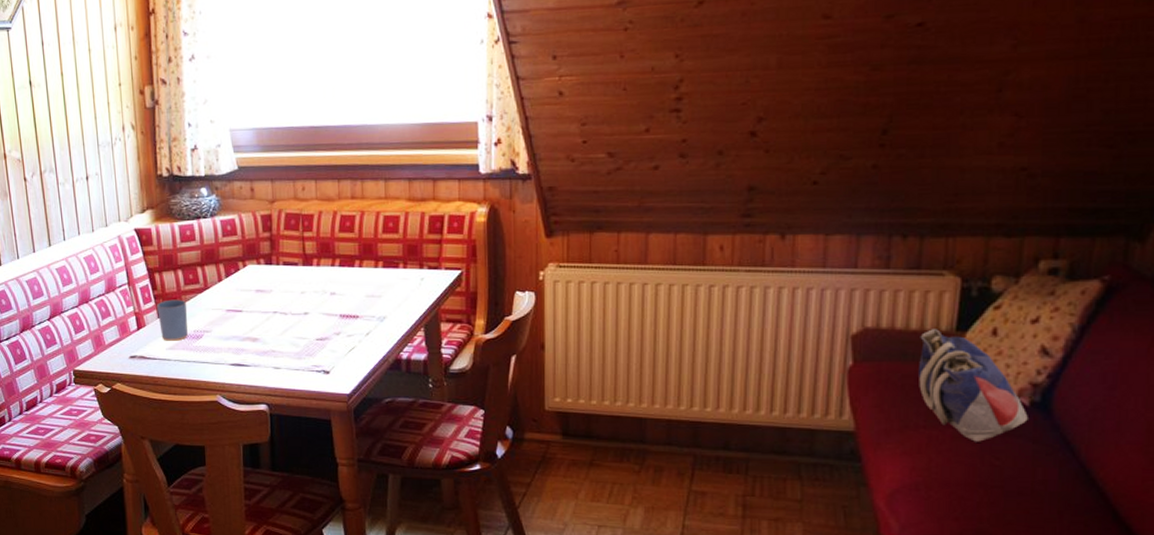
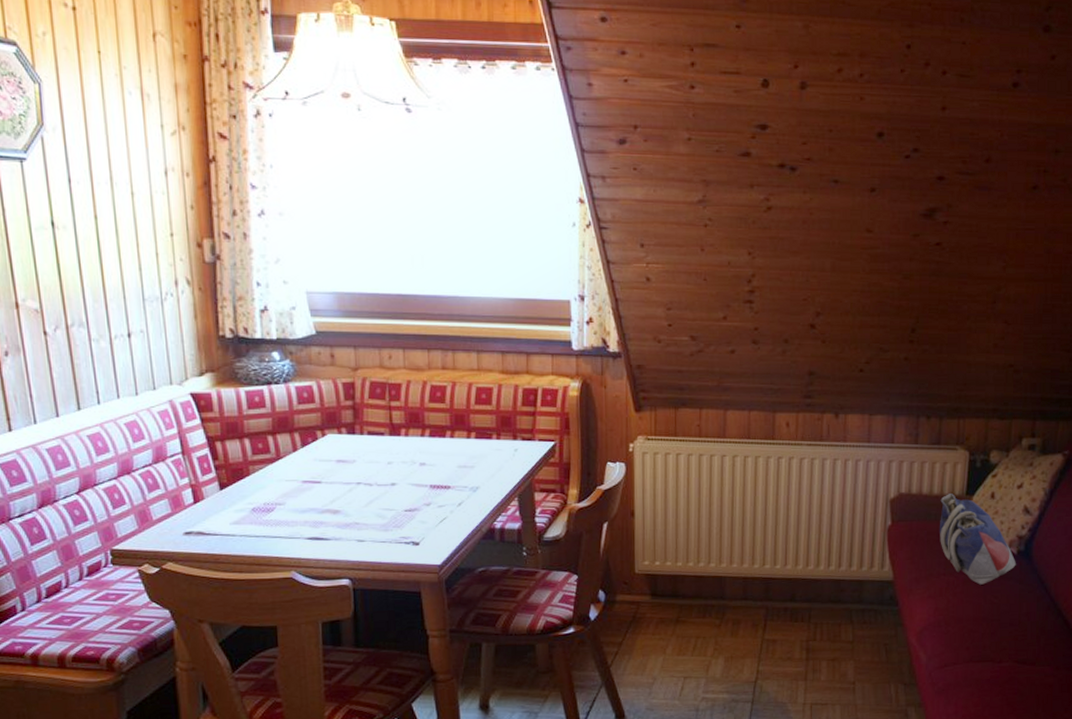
mug: present [156,299,188,341] -> none [217,470,256,515]

